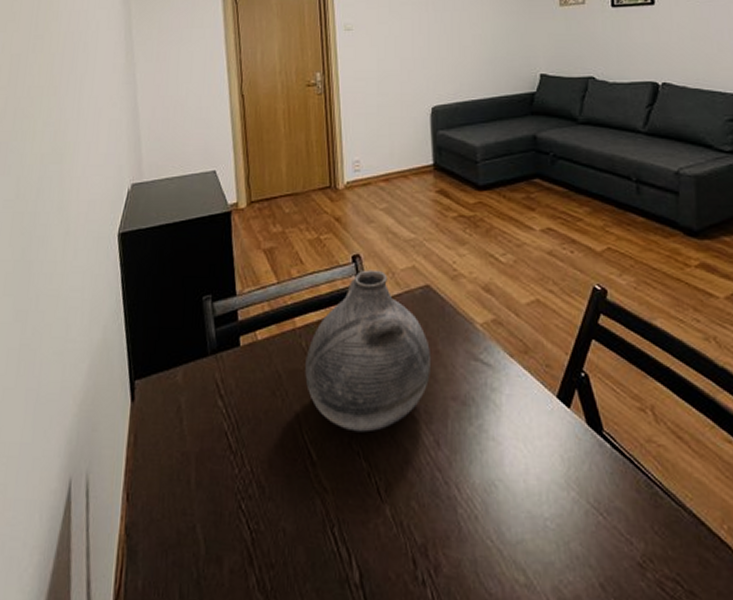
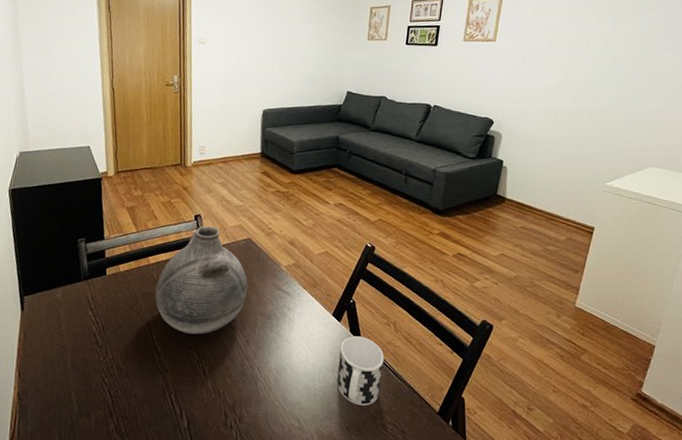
cup: none [574,430,646,547] -> present [337,336,384,406]

